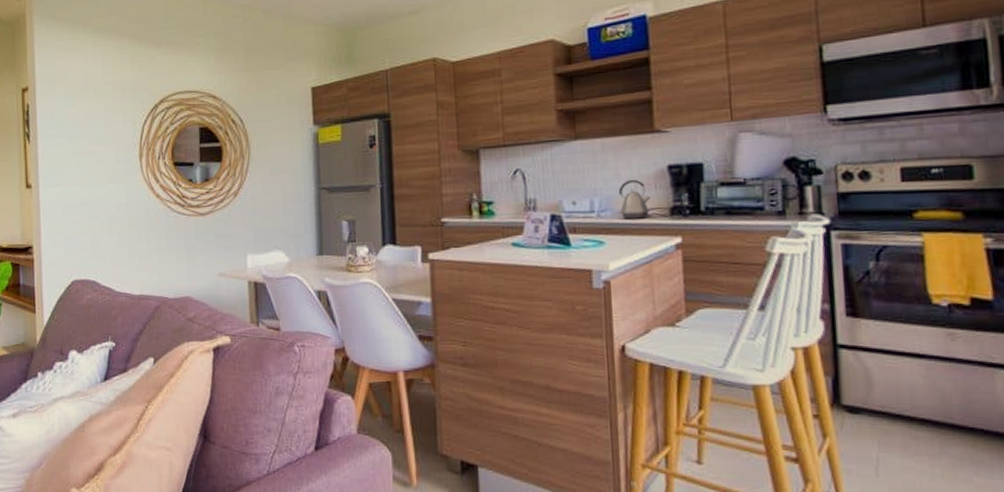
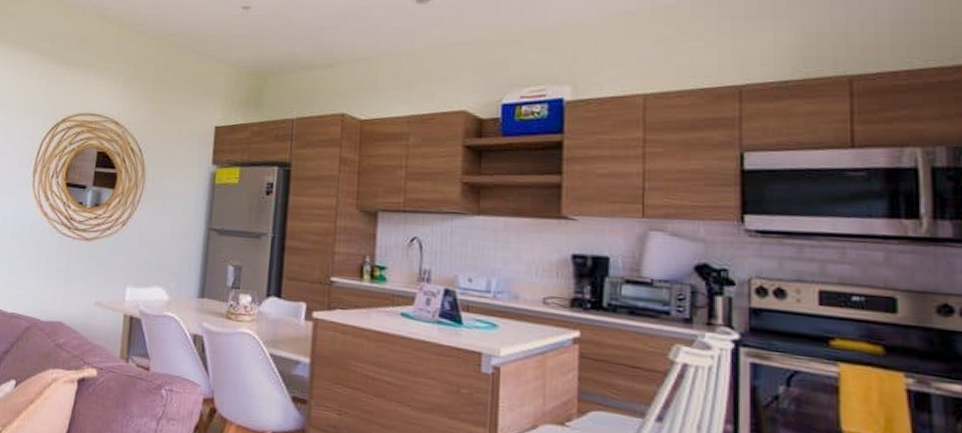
kettle: present [618,179,651,219] -> none [515,263,551,306]

